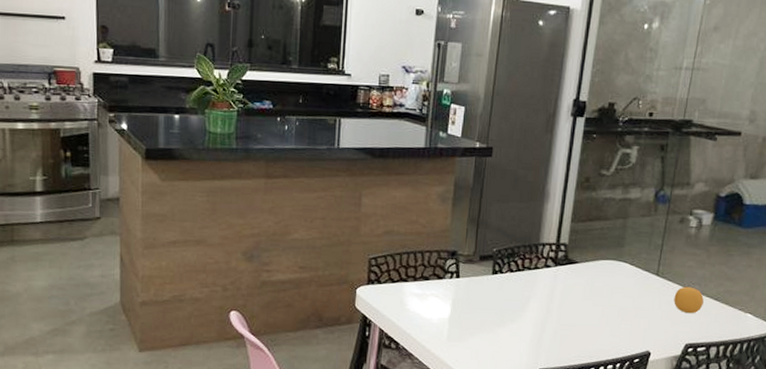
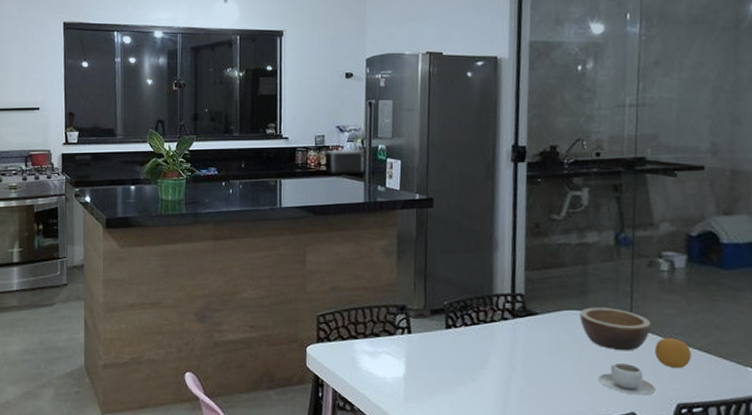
toaster: none [386,91,429,120] -> present [324,149,364,176]
bowl: none [614,258,675,298] -> present [579,307,652,351]
teacup: none [623,307,670,337] -> present [599,362,656,396]

